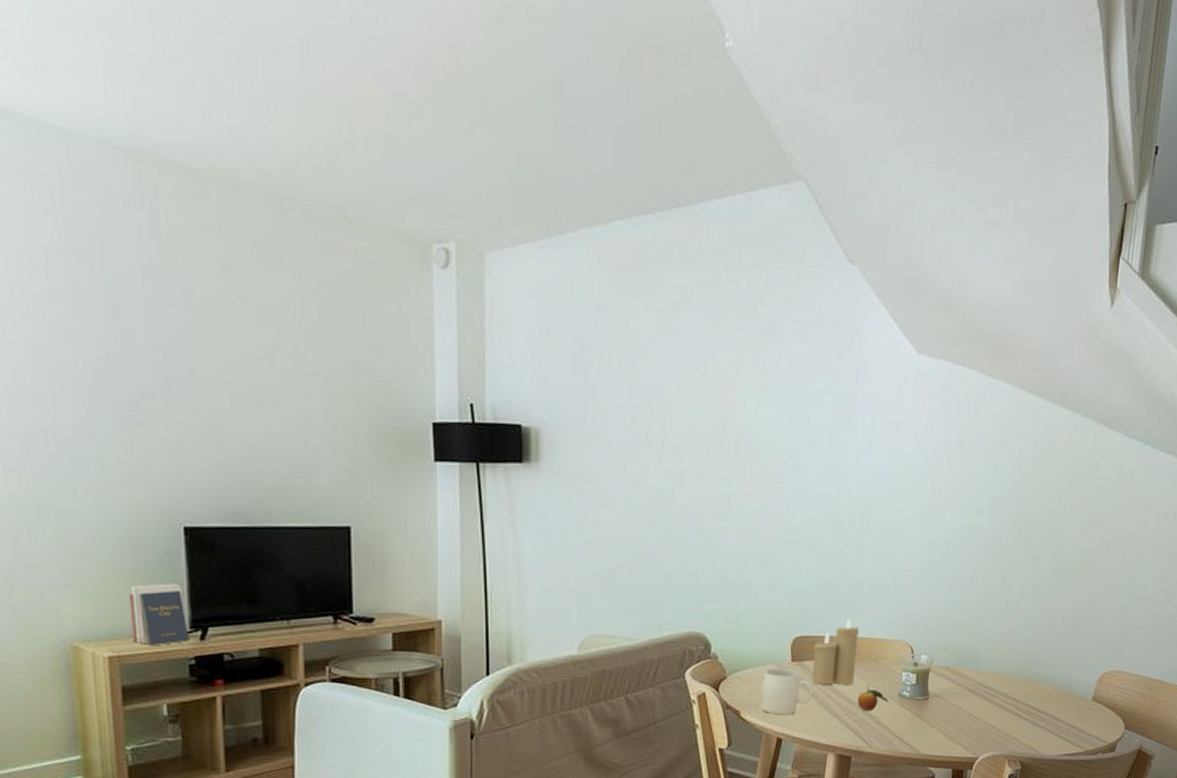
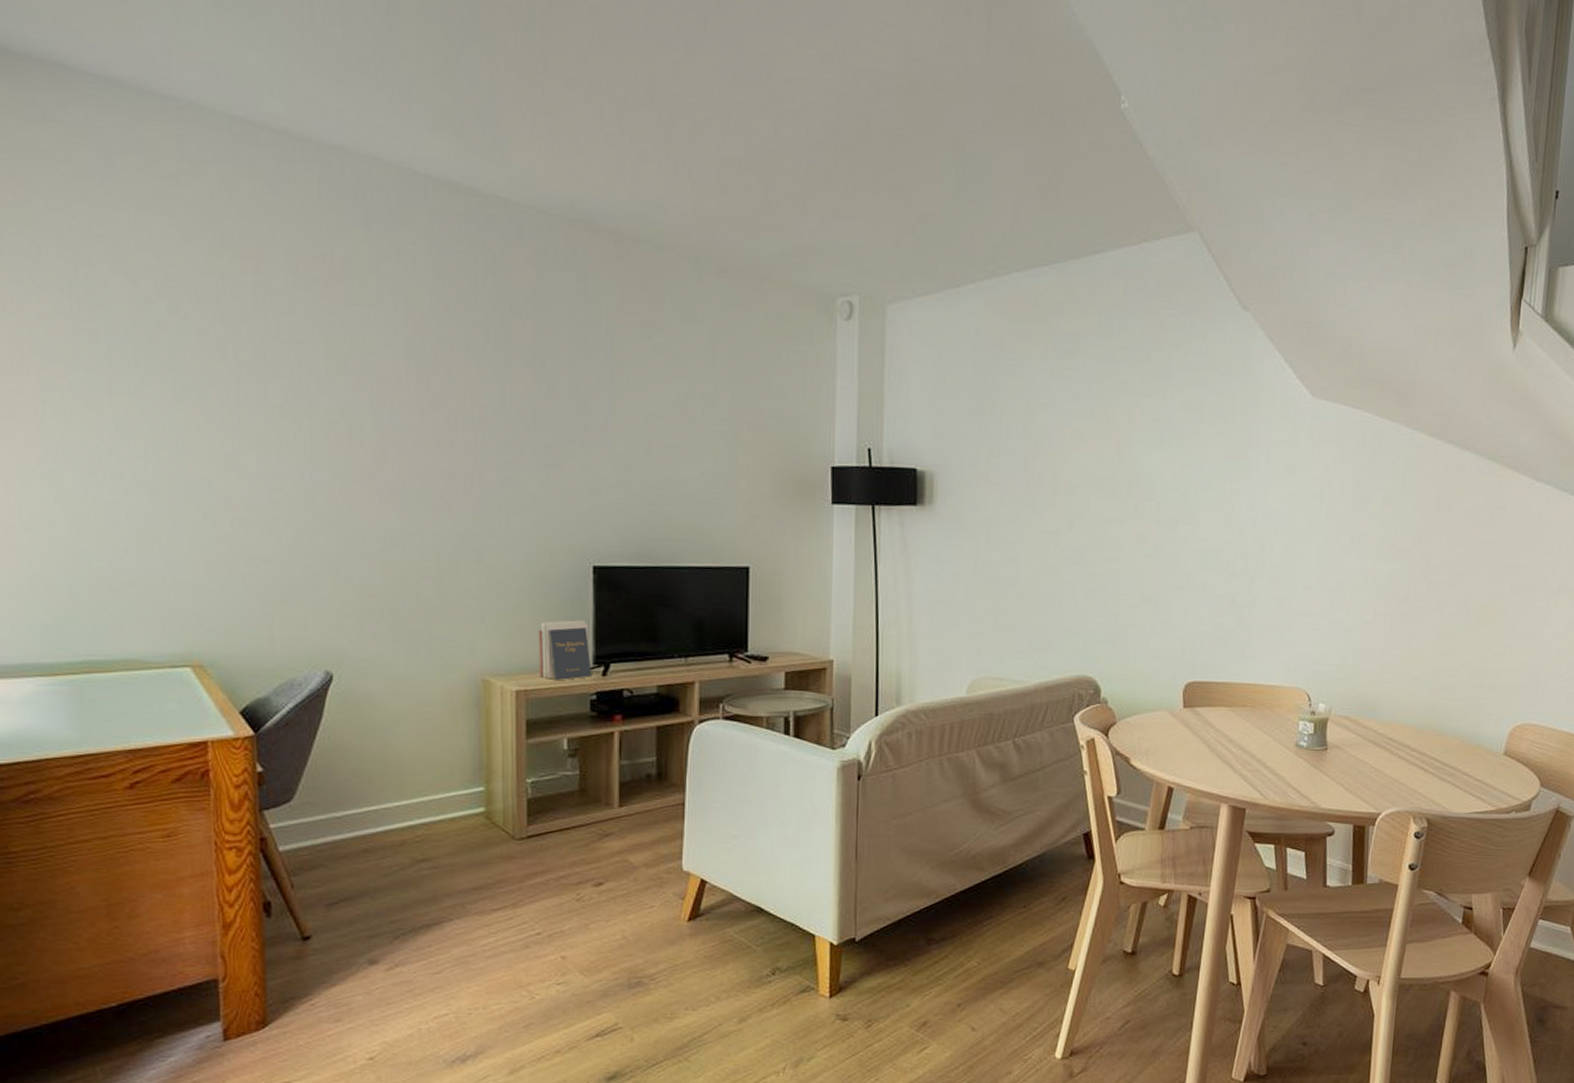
mug: present [760,668,813,715] -> none [1151,714,1205,763]
candle: present [812,619,859,685] -> none [1204,664,1253,733]
fruit: present [857,685,888,712] -> none [1252,734,1285,762]

